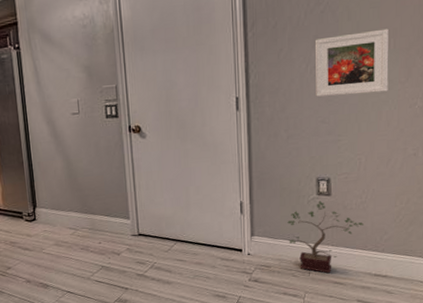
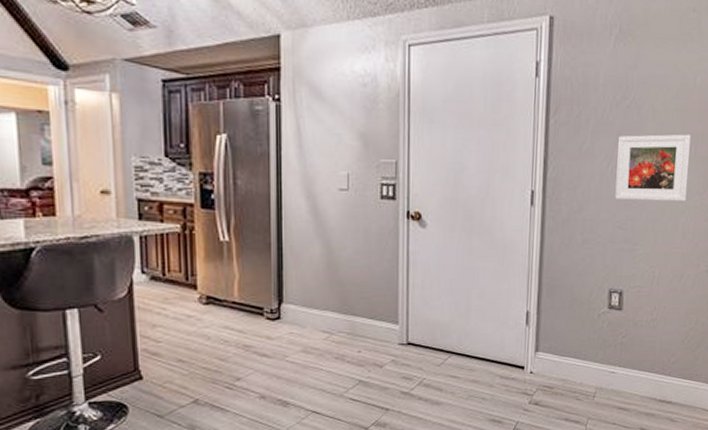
potted plant: present [287,201,363,274] -> none [575,315,652,398]

